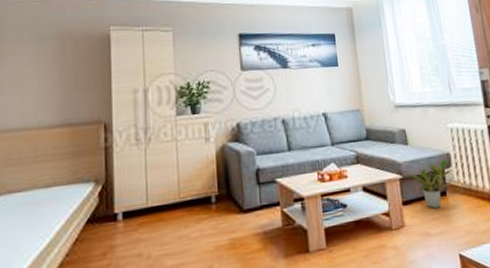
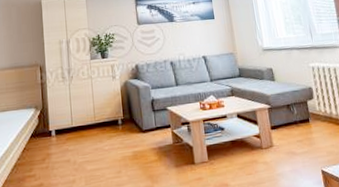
potted plant: present [405,158,453,209] -> none [272,91,315,133]

